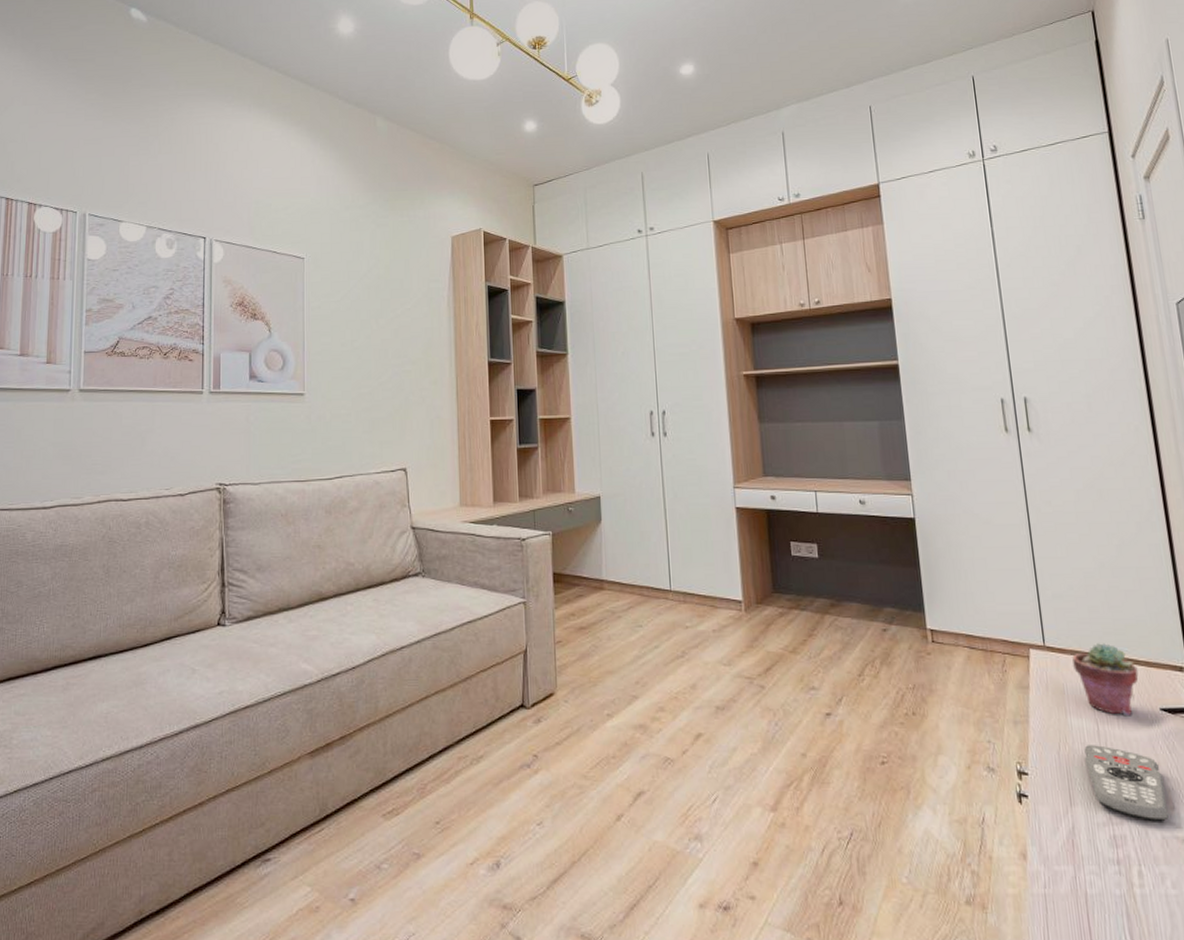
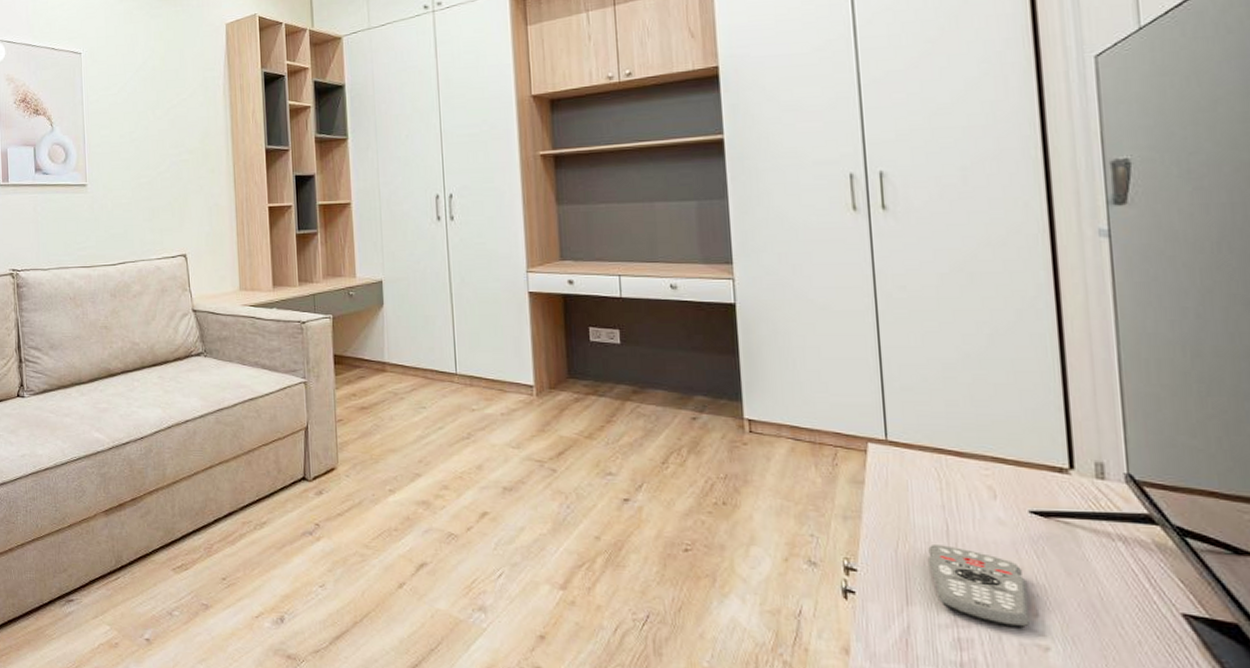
potted succulent: present [1072,643,1139,715] -> none [921,439,1004,516]

